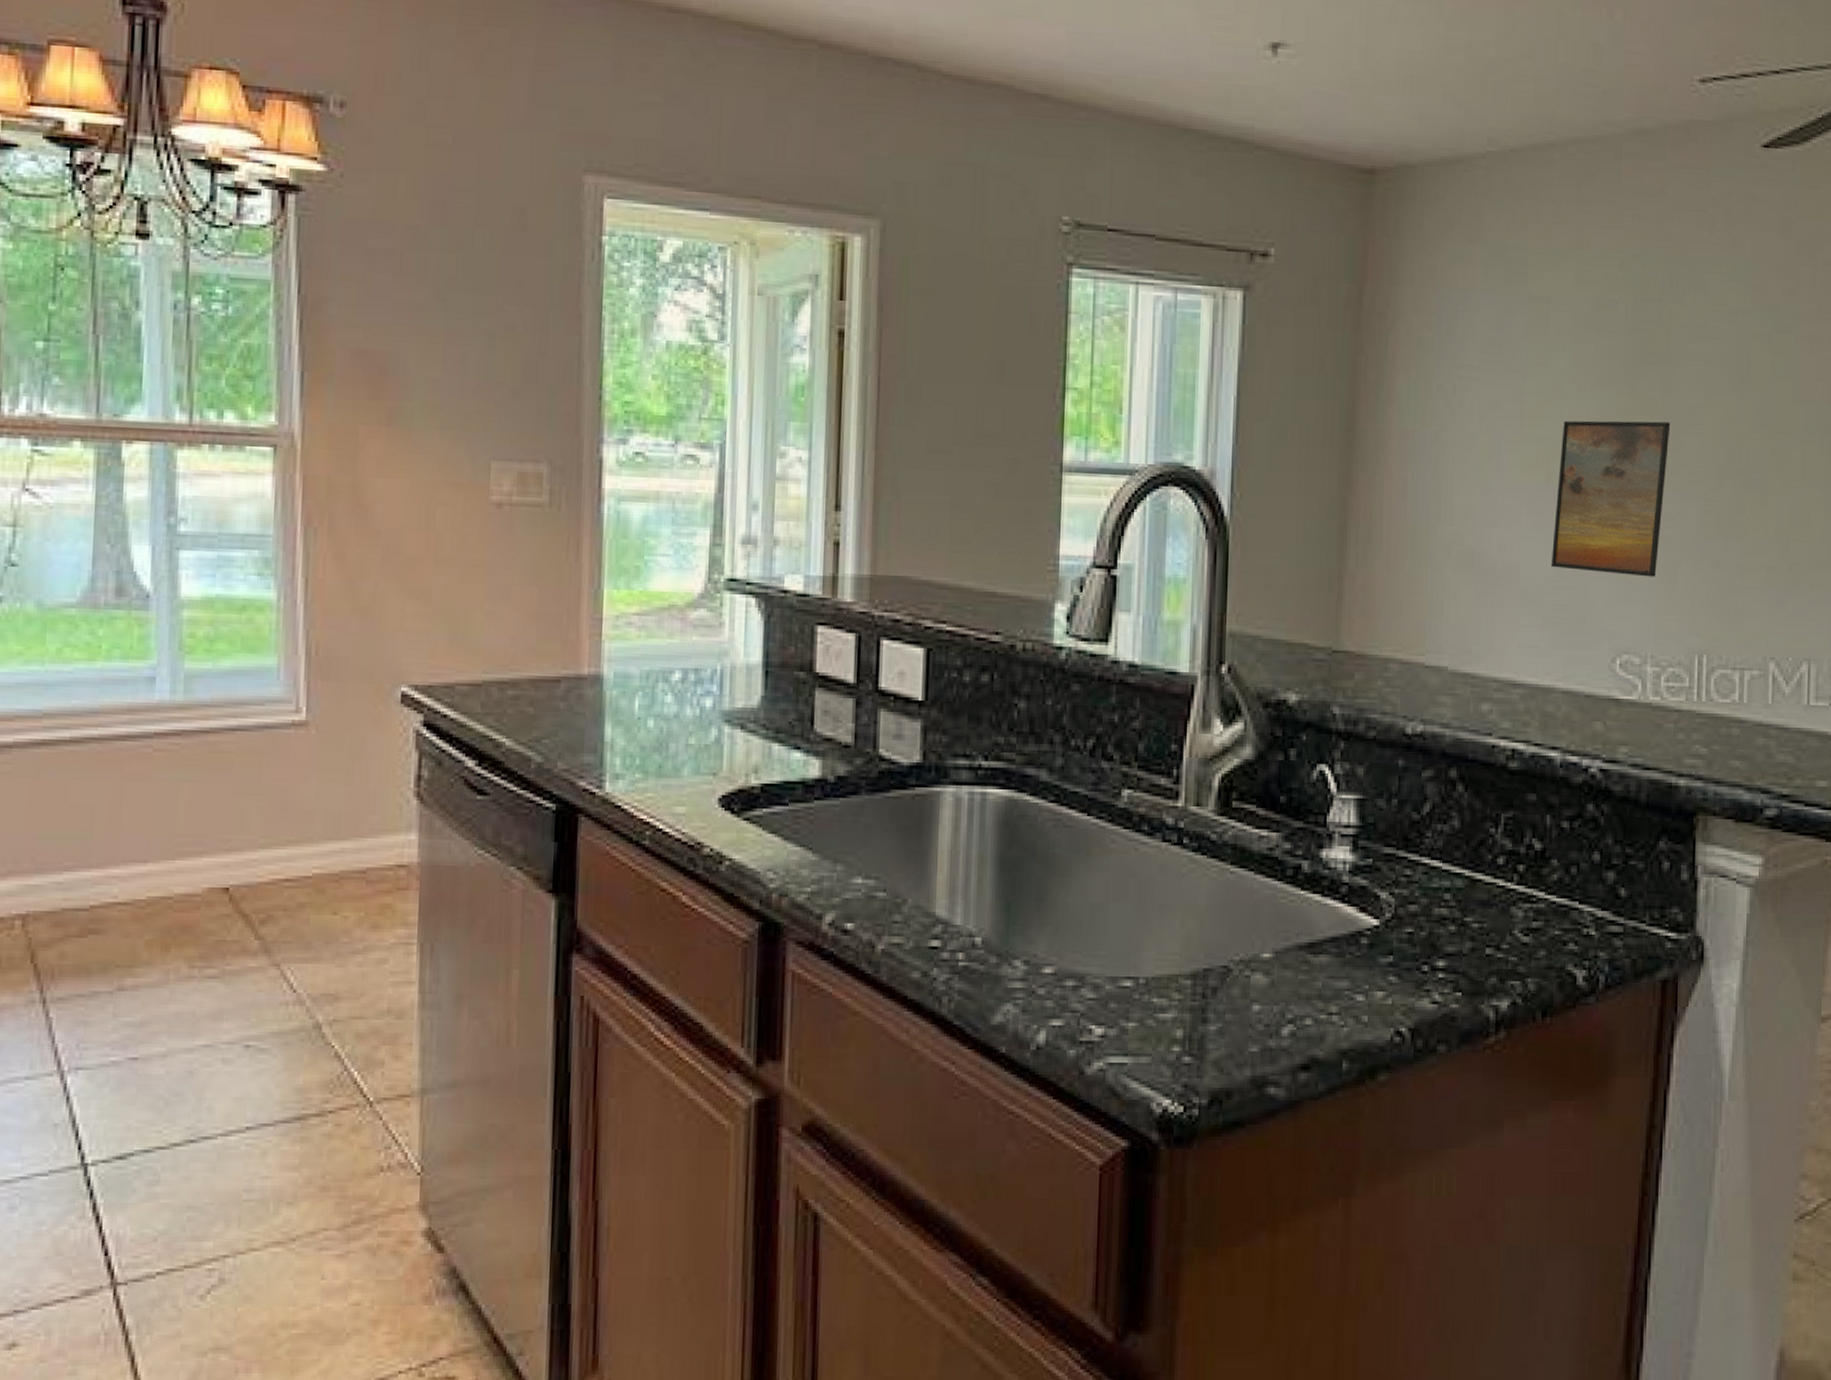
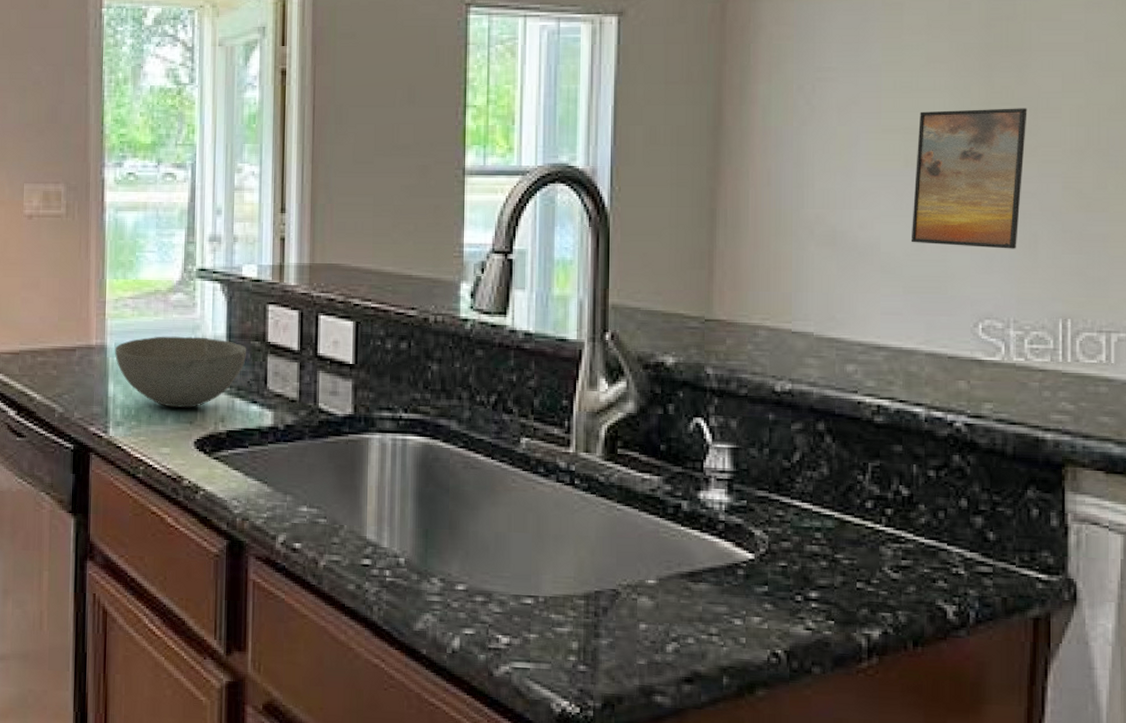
bowl: none [613,663,789,756] -> present [114,336,247,408]

